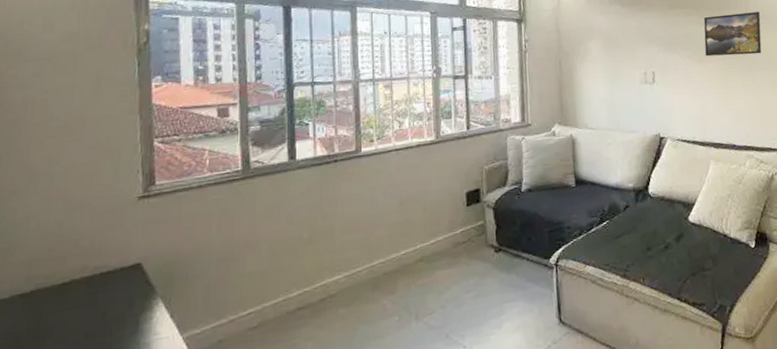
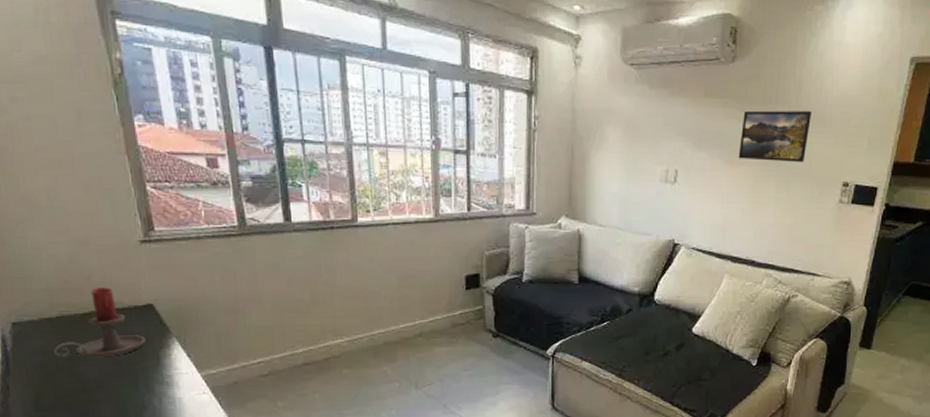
candle holder: none [19,251,126,339] -> present [53,287,146,358]

